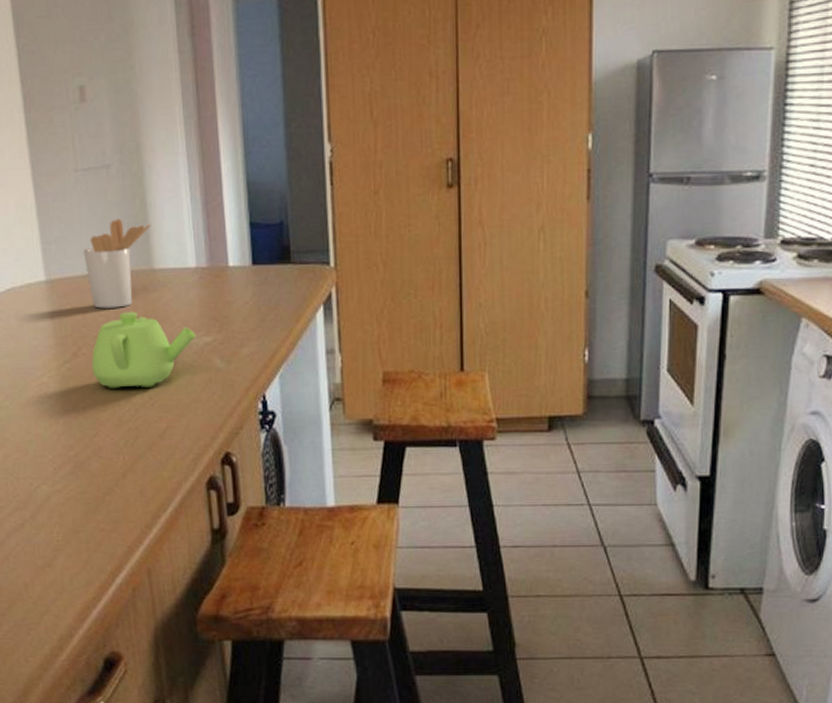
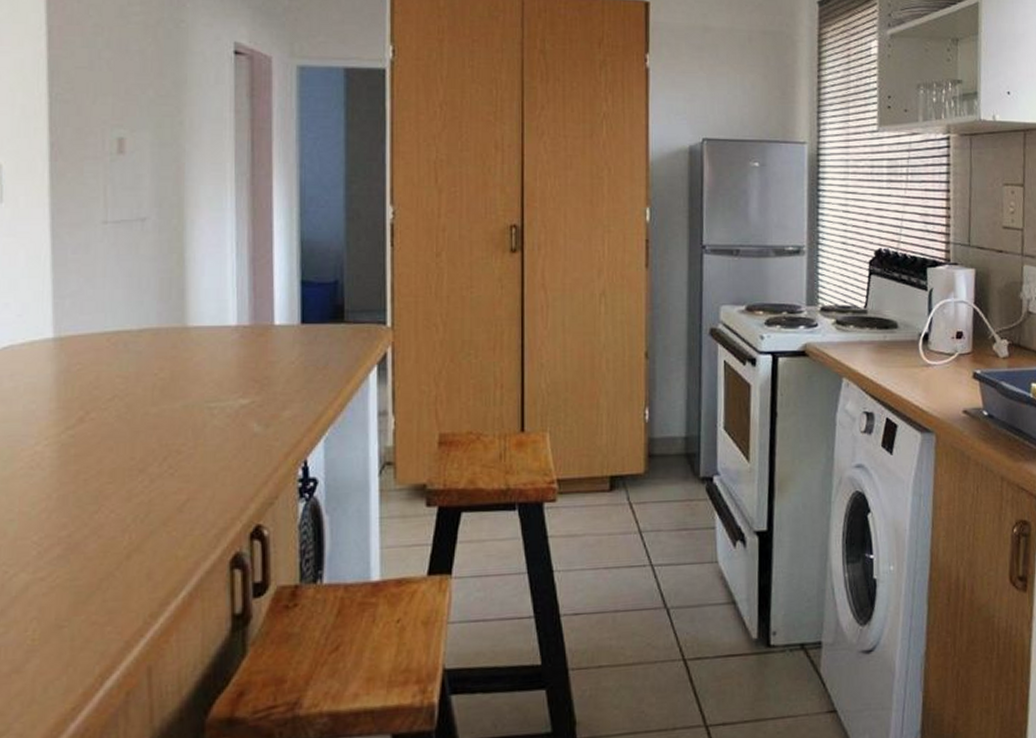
utensil holder: present [83,218,151,309] -> none [103,273,189,369]
teapot: present [91,312,196,388] -> none [101,372,231,457]

